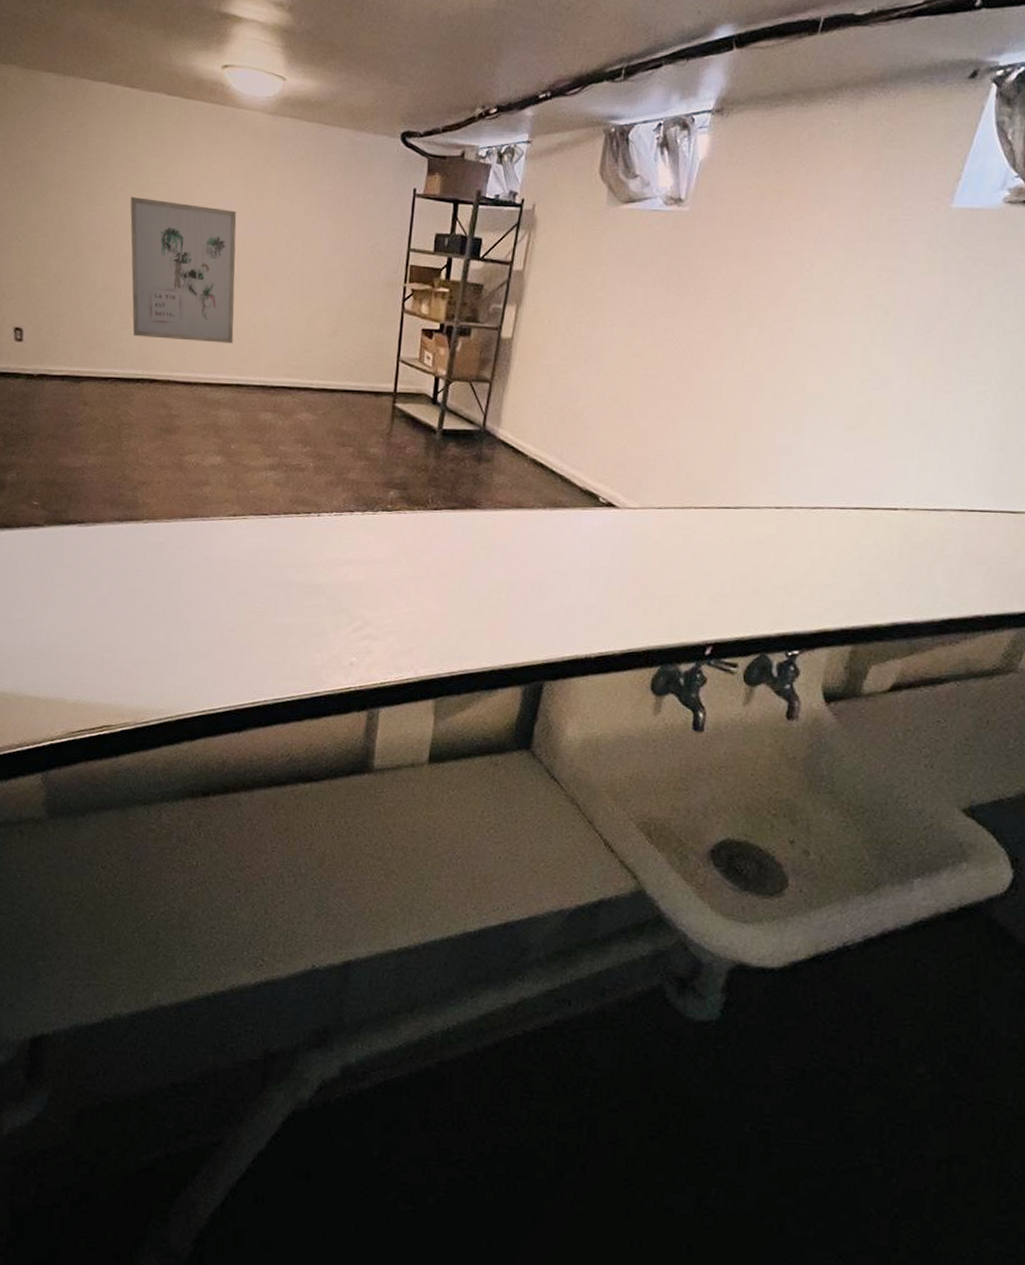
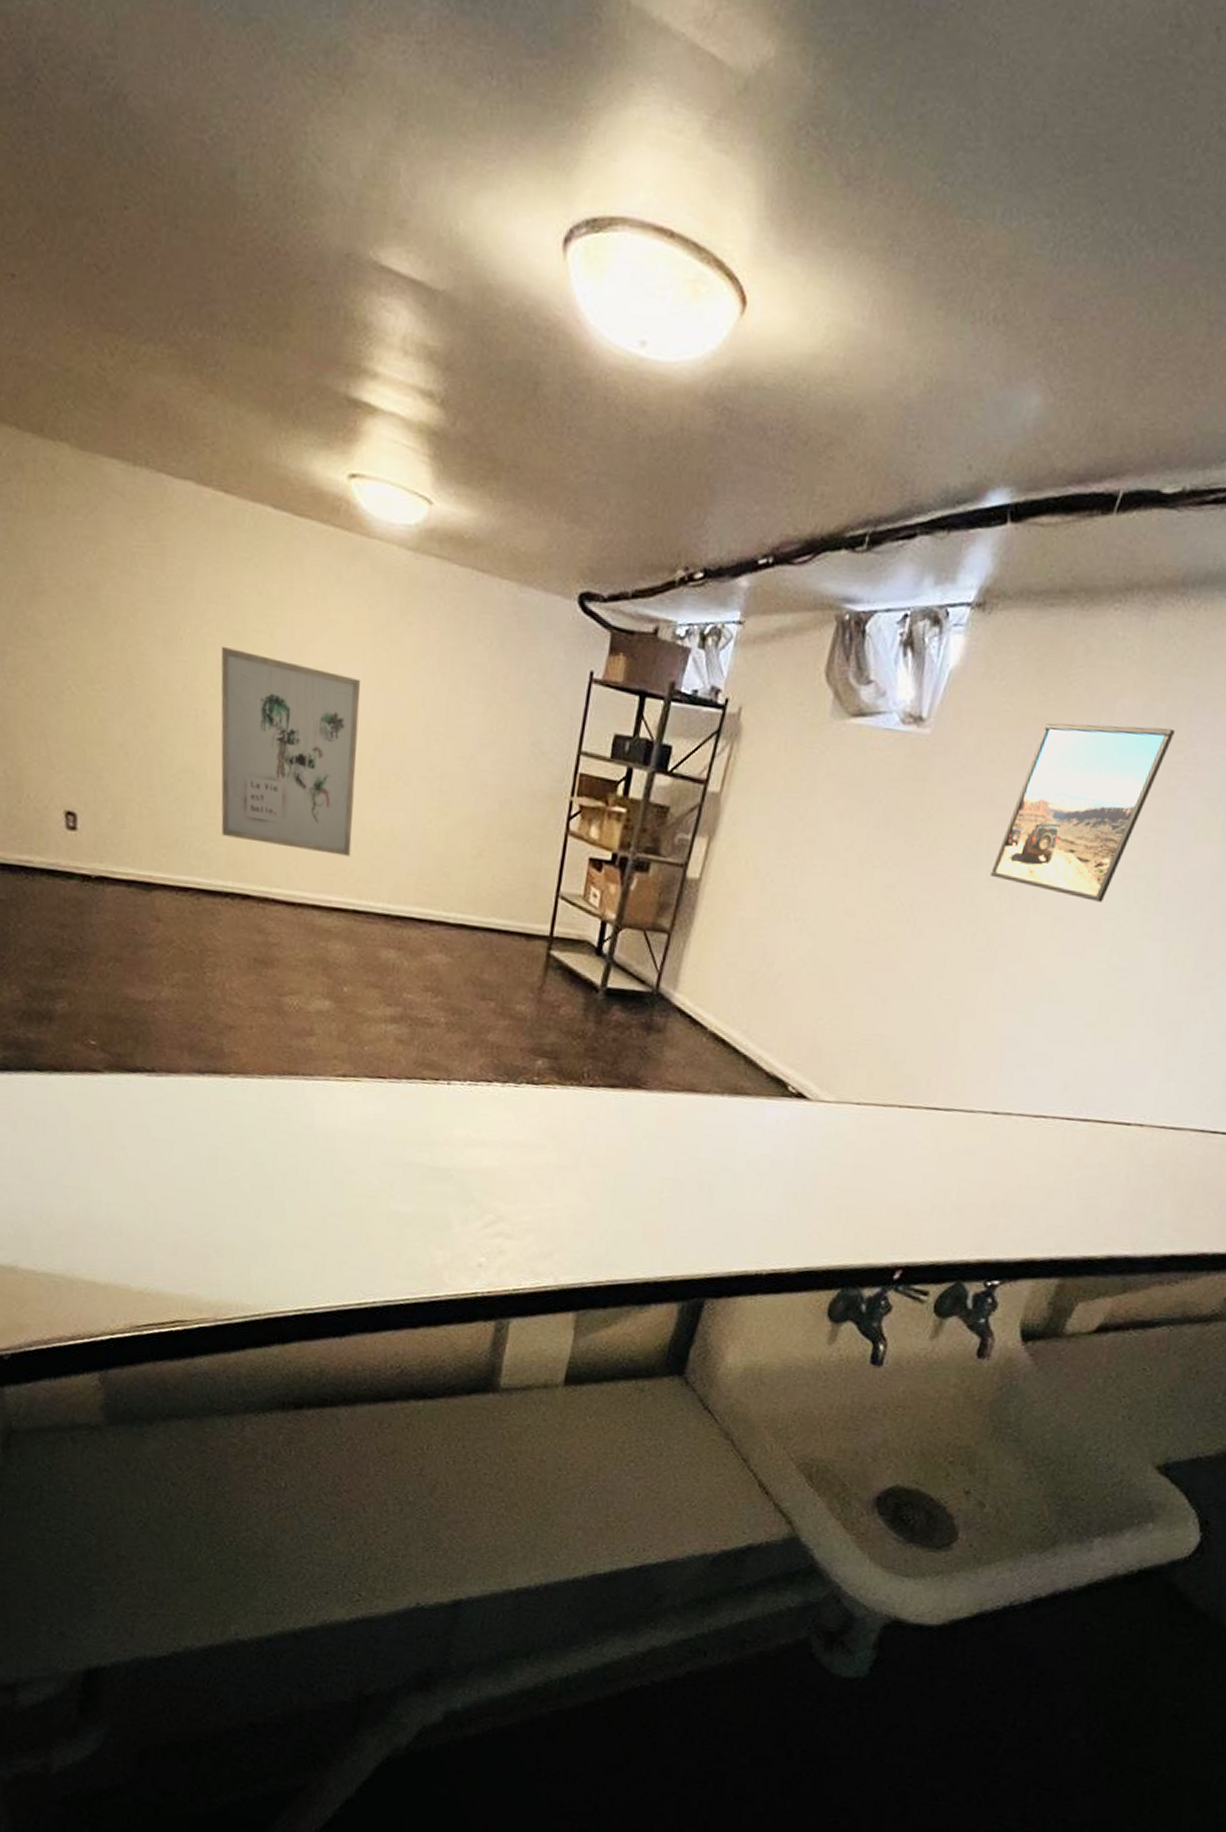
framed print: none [751,189,892,329] -> present [990,723,1176,902]

